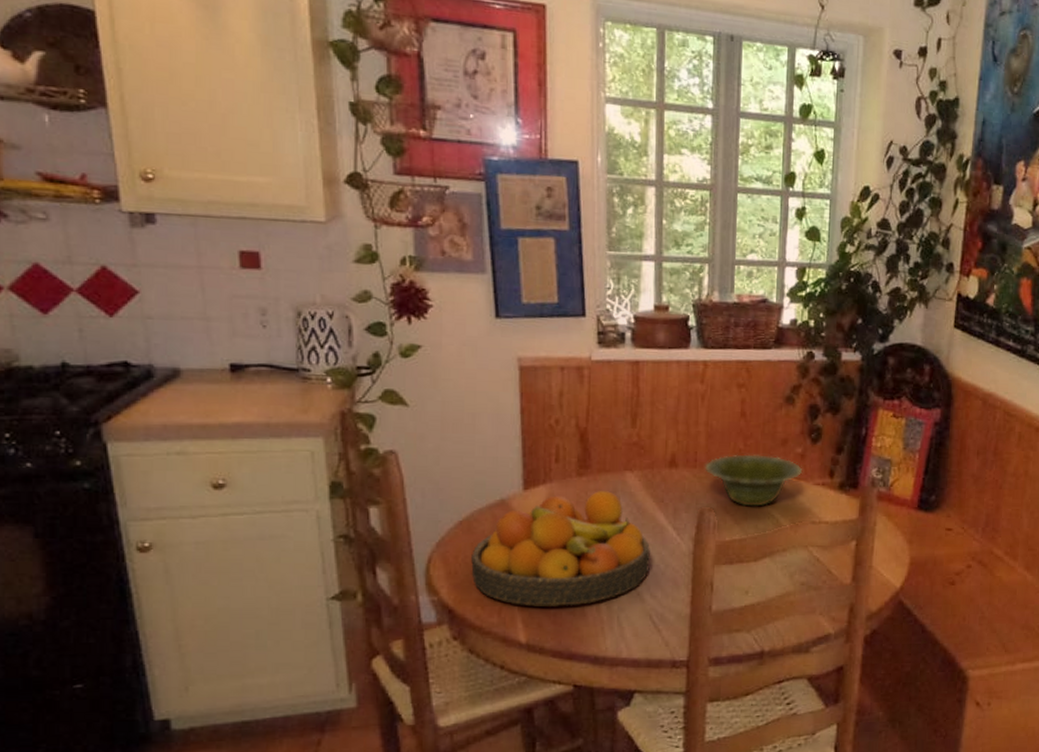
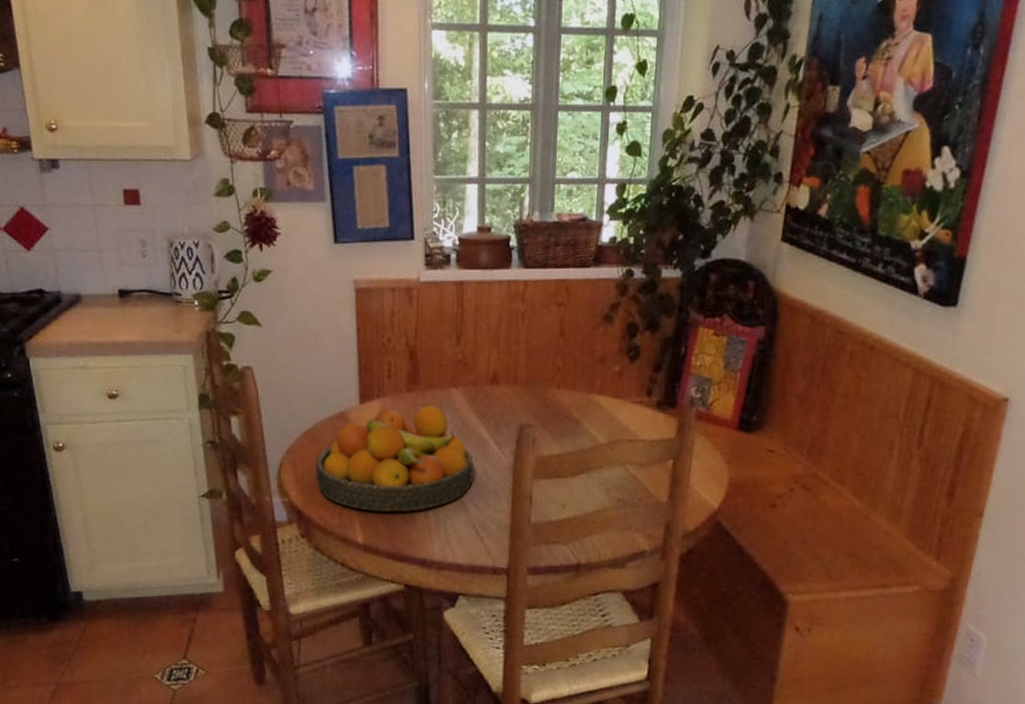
dish: present [705,454,803,507] -> none [525,372,621,424]

